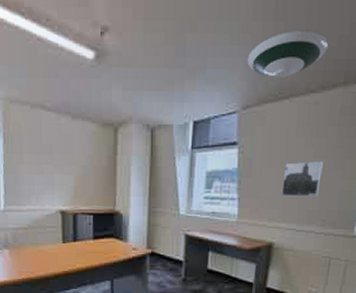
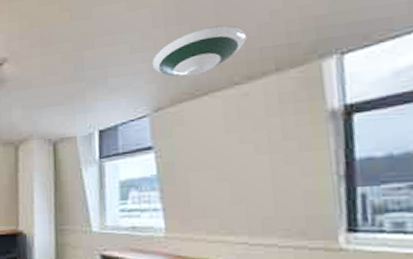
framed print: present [281,161,323,197] -> none [218,157,272,203]

